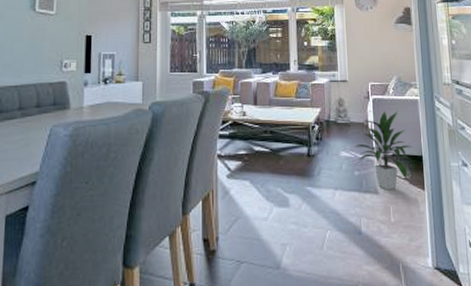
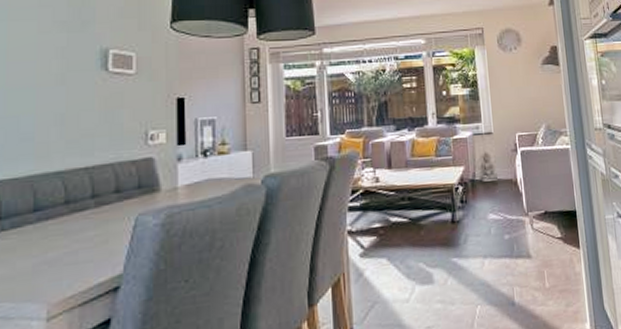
indoor plant: present [353,110,414,191] -> none [501,162,566,253]

